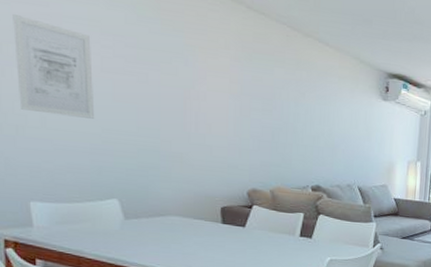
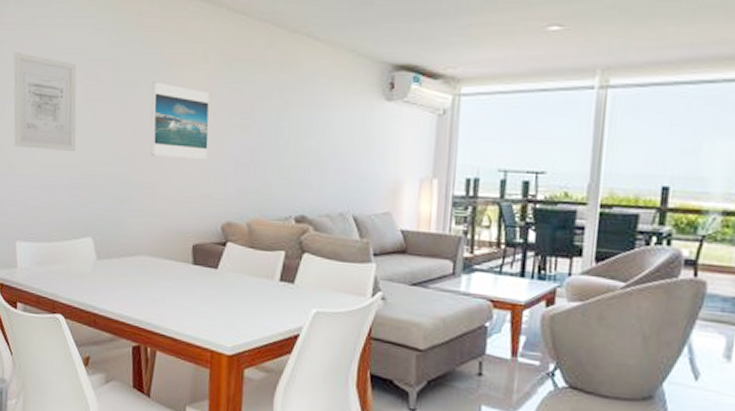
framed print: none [175,62,233,137] -> present [150,82,210,161]

